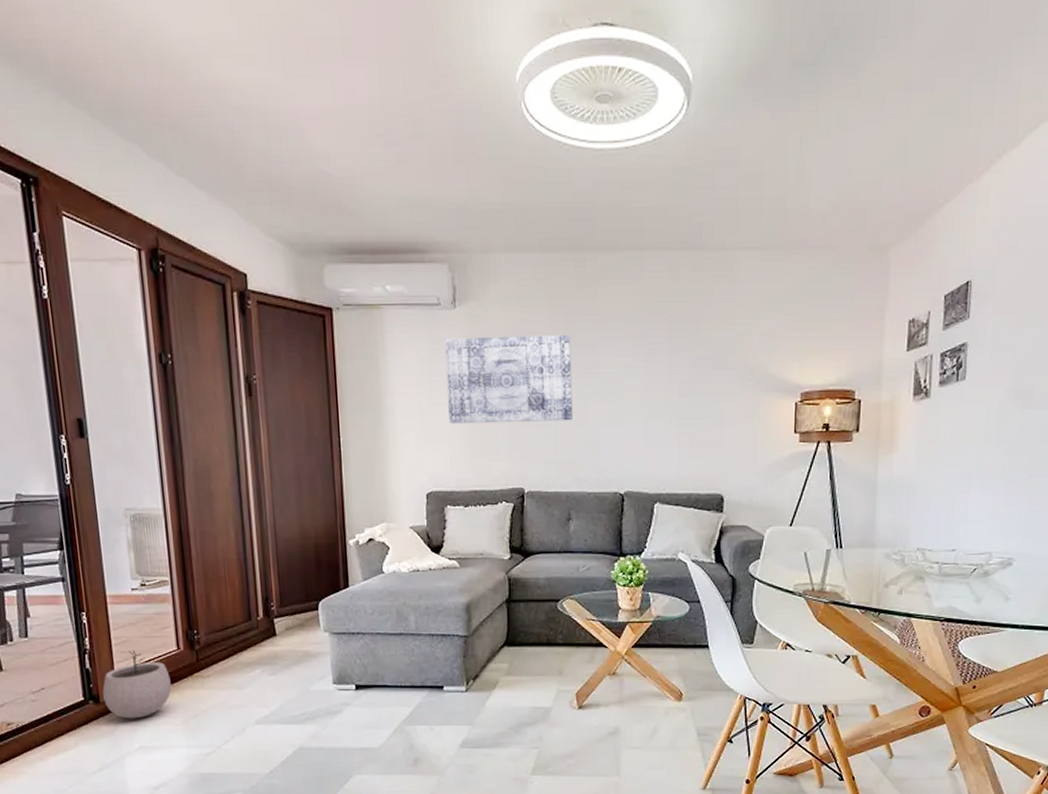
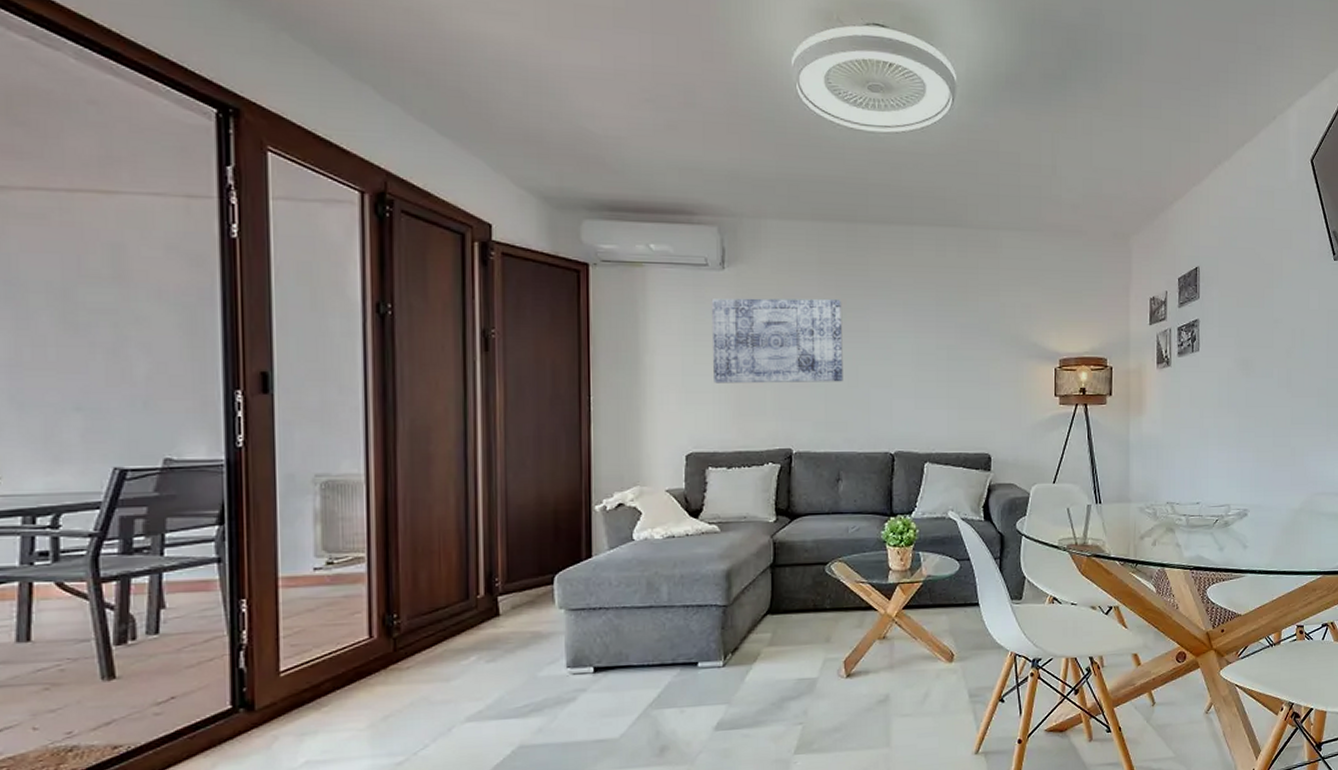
plant pot: present [102,650,171,719] -> none [260,641,357,728]

